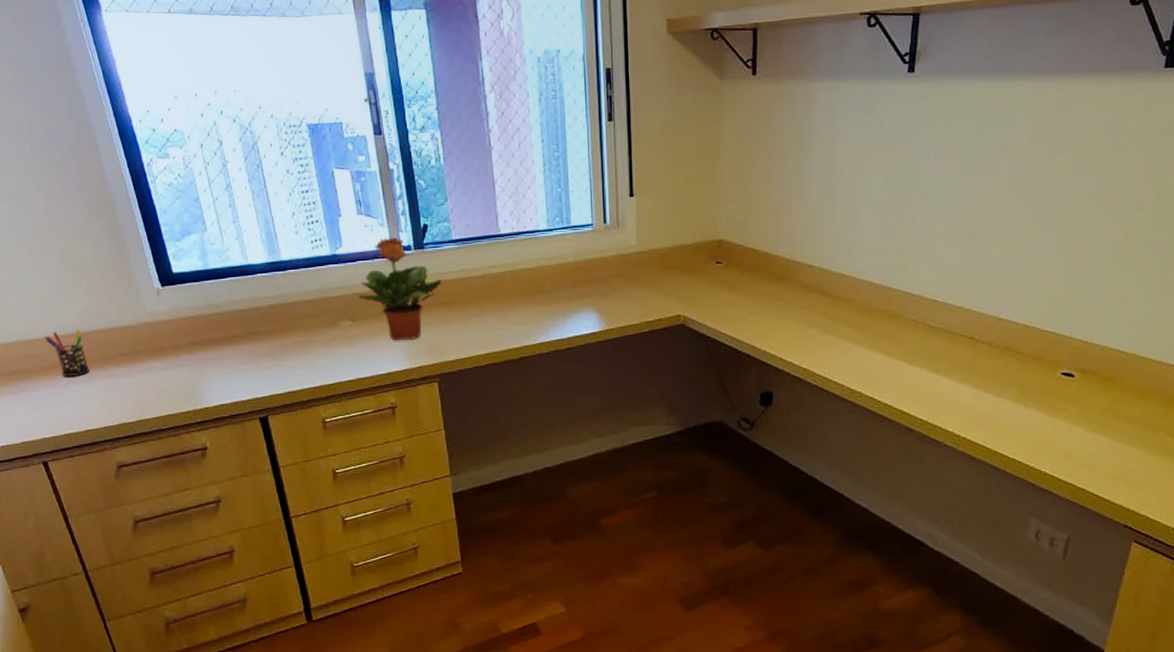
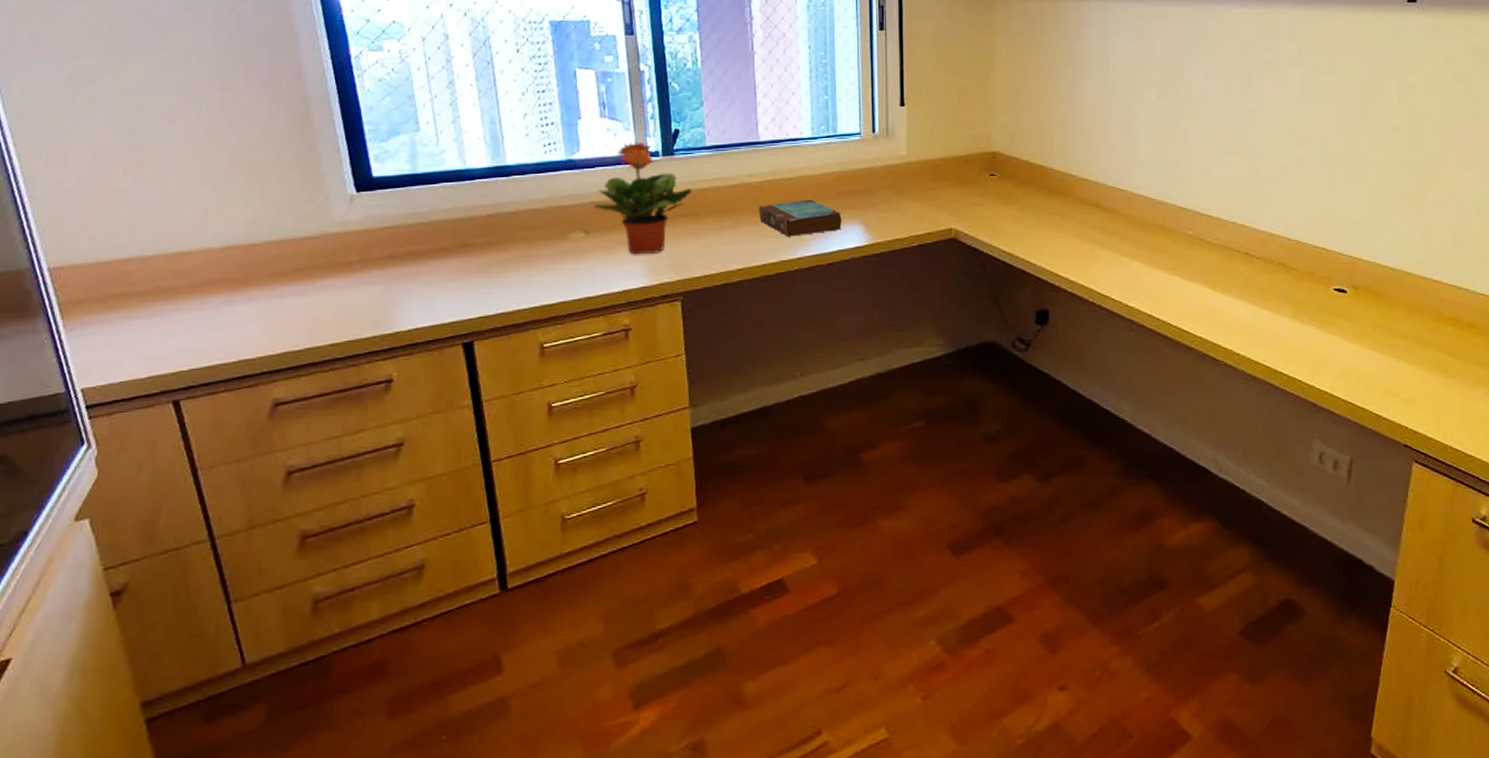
pen holder: present [44,329,90,376] -> none [197,240,253,296]
book: none [502,288,578,324] -> present [759,199,842,237]

